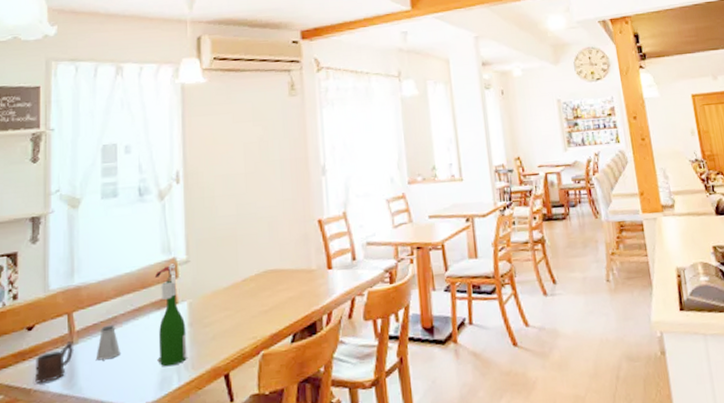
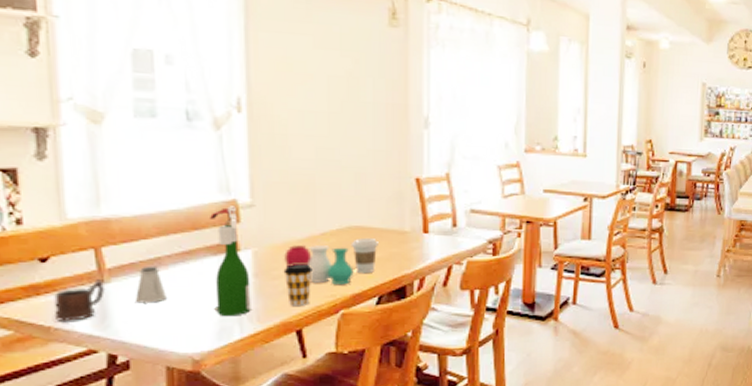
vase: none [212,290,271,327] -> present [283,245,354,285]
coffee cup: none [213,309,237,351] -> present [283,264,313,306]
coffee cup: none [267,279,290,314] -> present [350,237,378,274]

